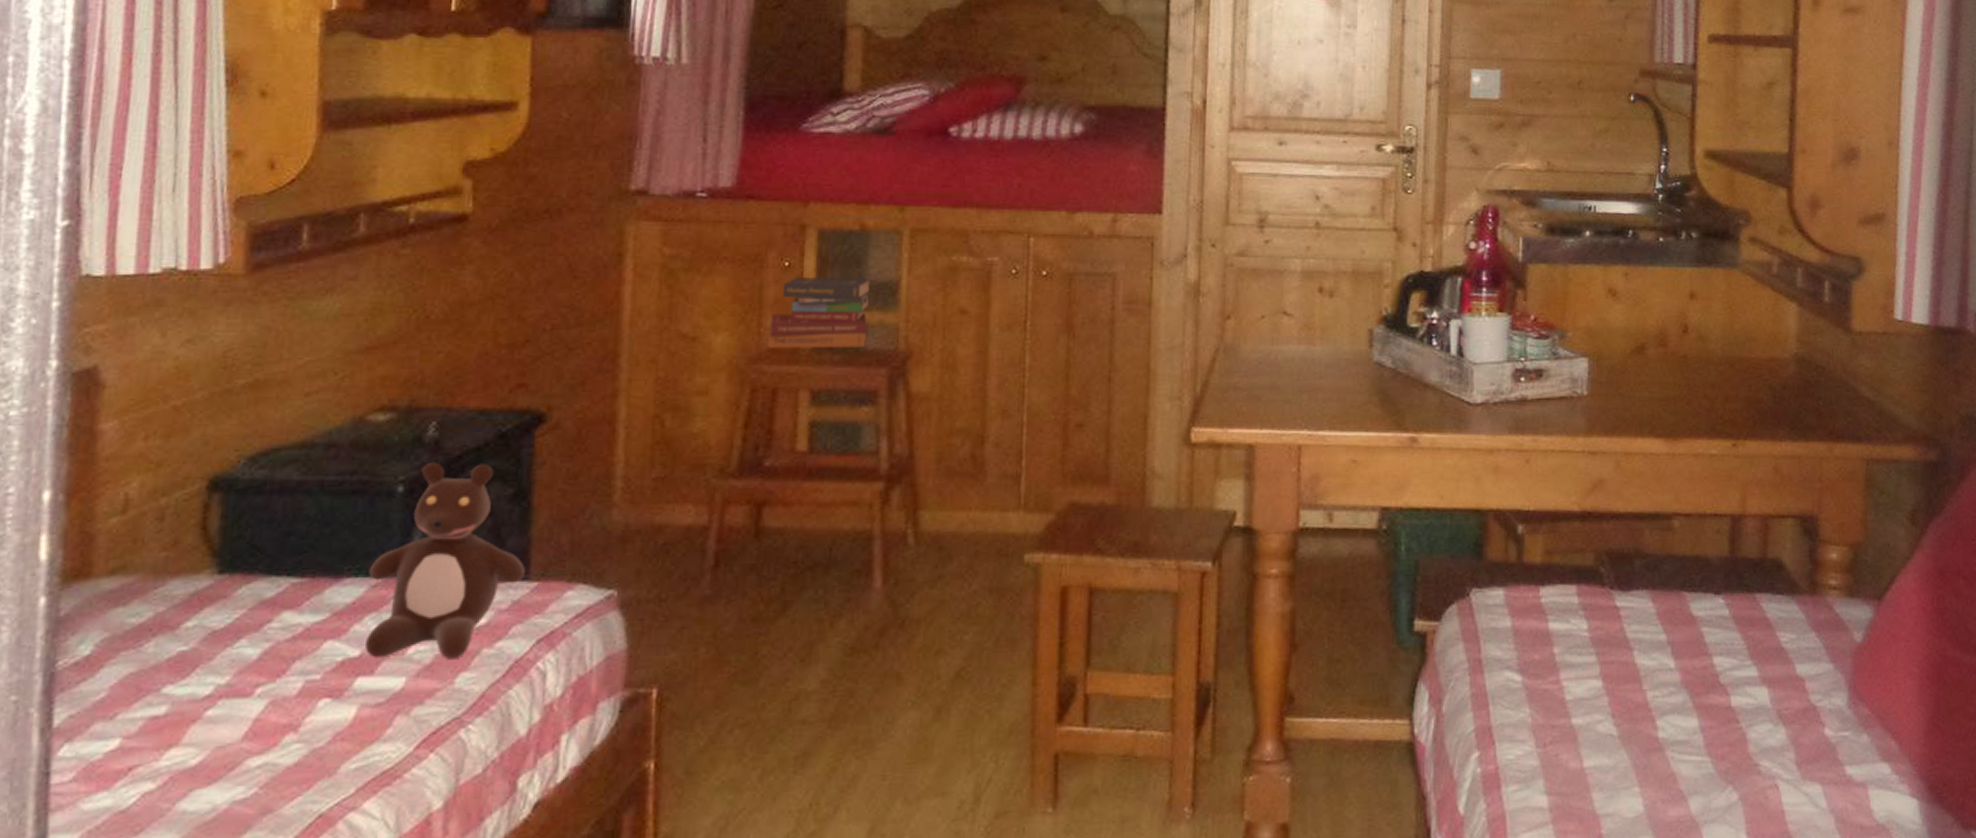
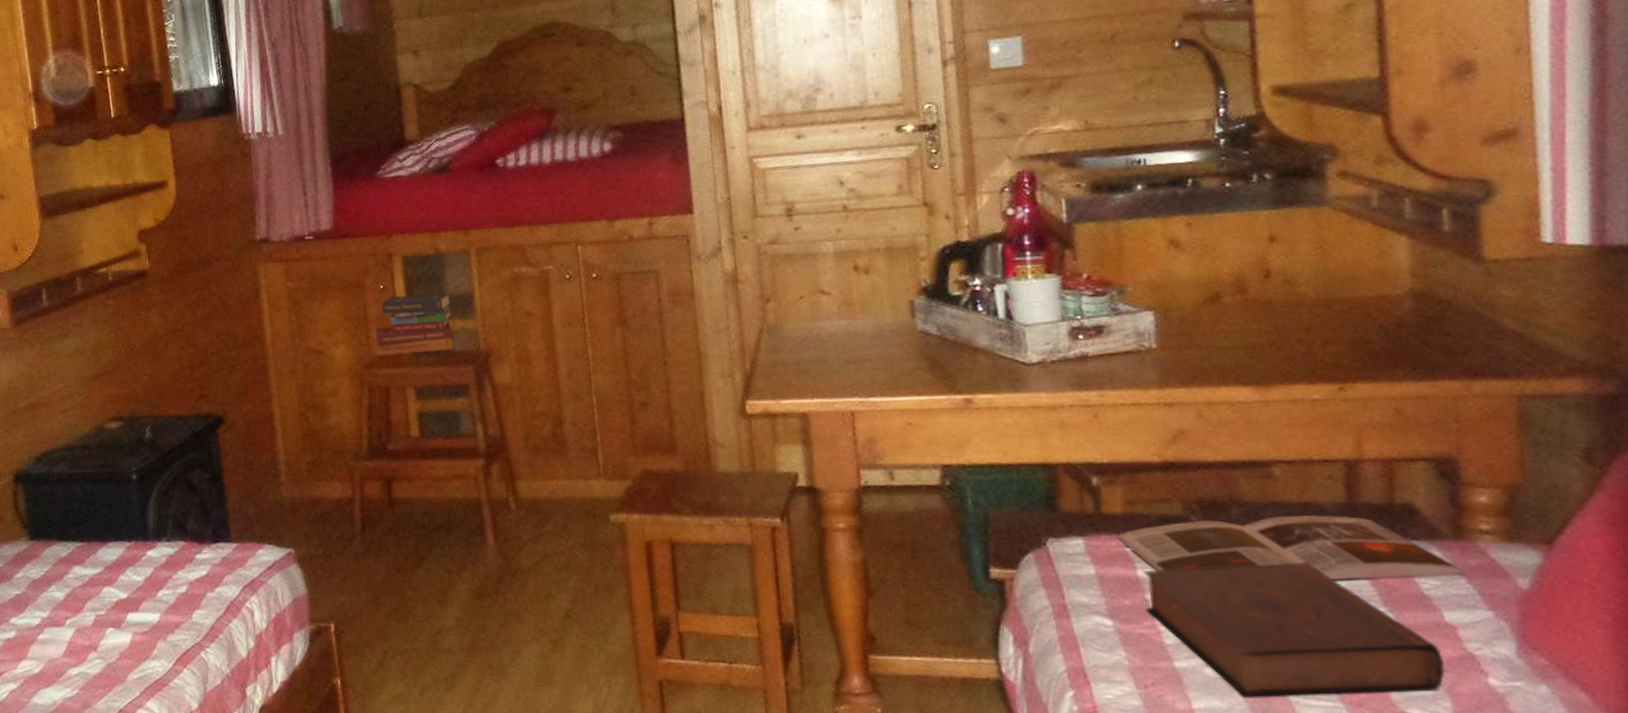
stuffed animal: present [365,461,525,660] -> none [123,456,227,601]
magazine: none [1534,568,1817,634] -> present [1117,515,1467,581]
book: none [1551,615,1792,754] -> present [1143,562,1445,697]

